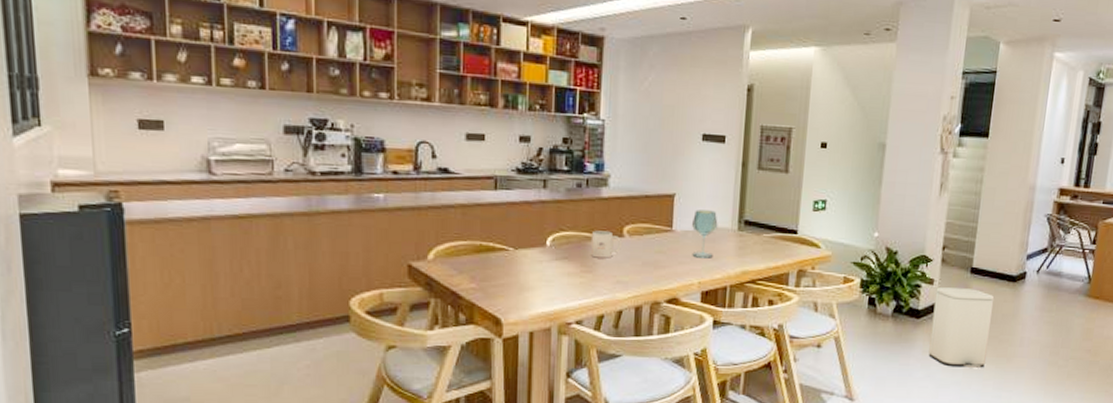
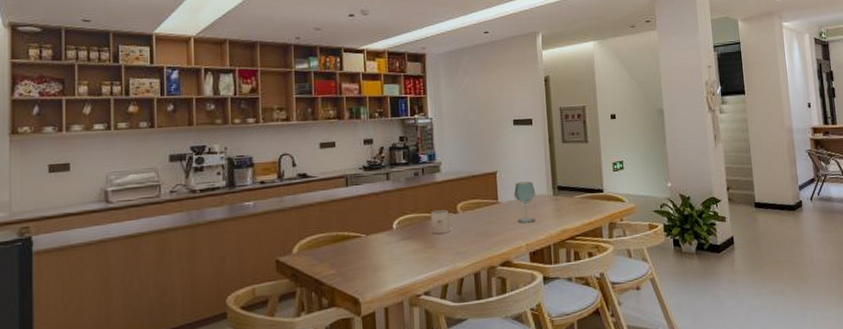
pedal bin: present [928,287,995,368] -> none [729,220,785,293]

